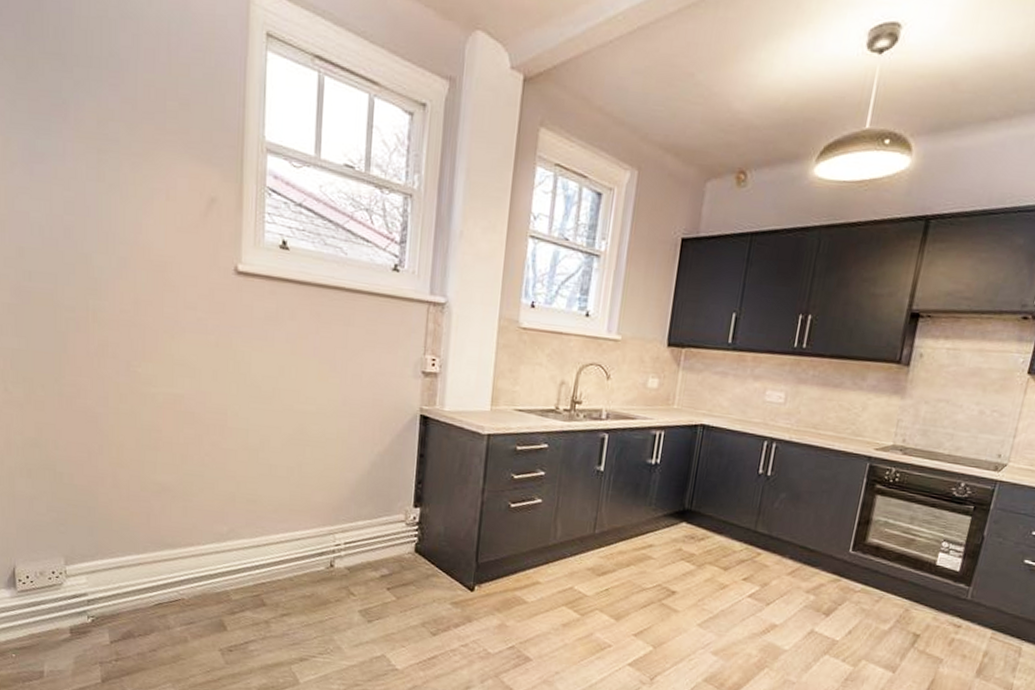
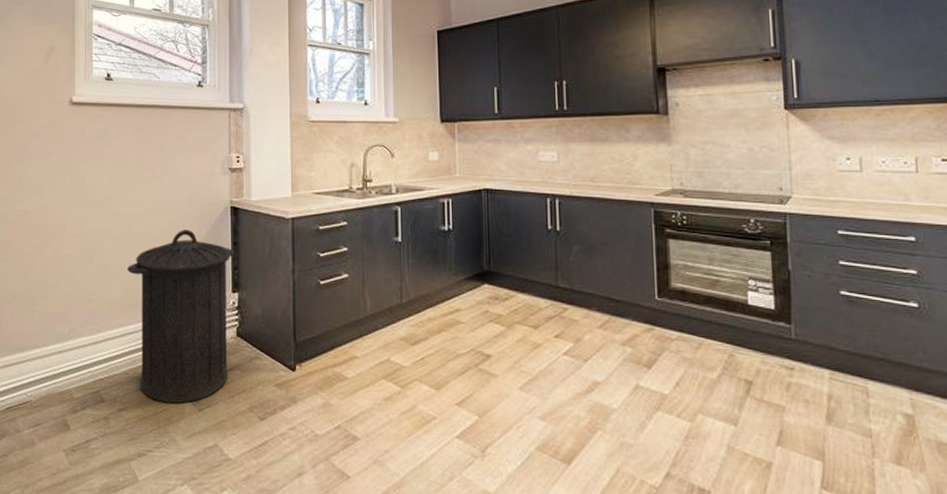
trash can: none [296,435,421,614] -> present [126,230,235,403]

